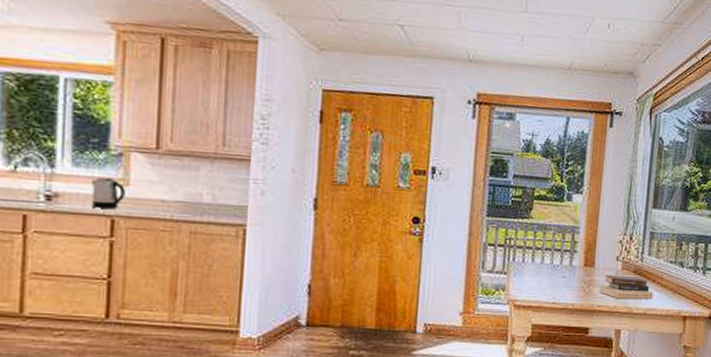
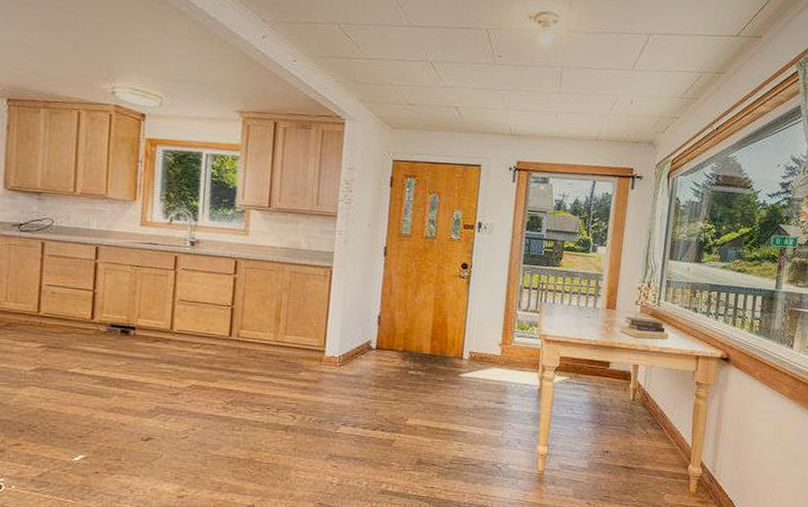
kettle: present [91,177,125,210] -> none [221,228,245,253]

